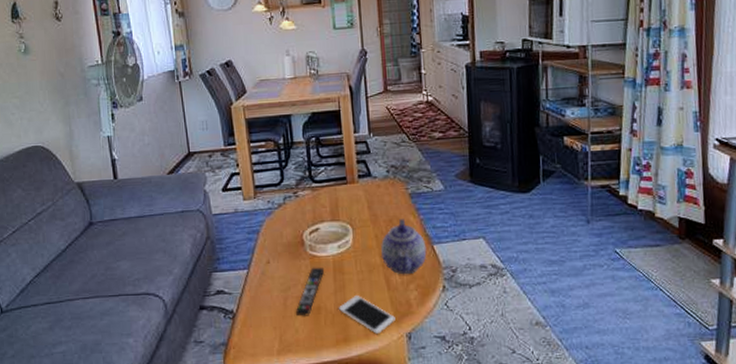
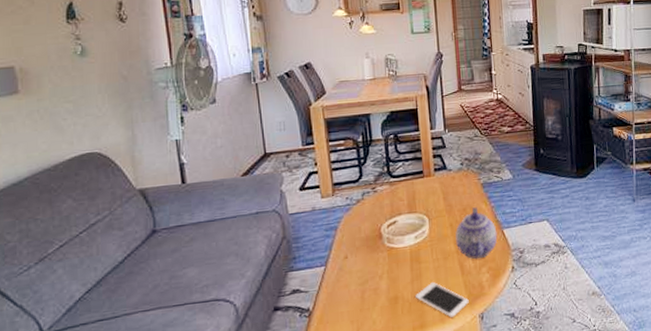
remote control: present [295,267,325,317] -> none [372,258,402,308]

